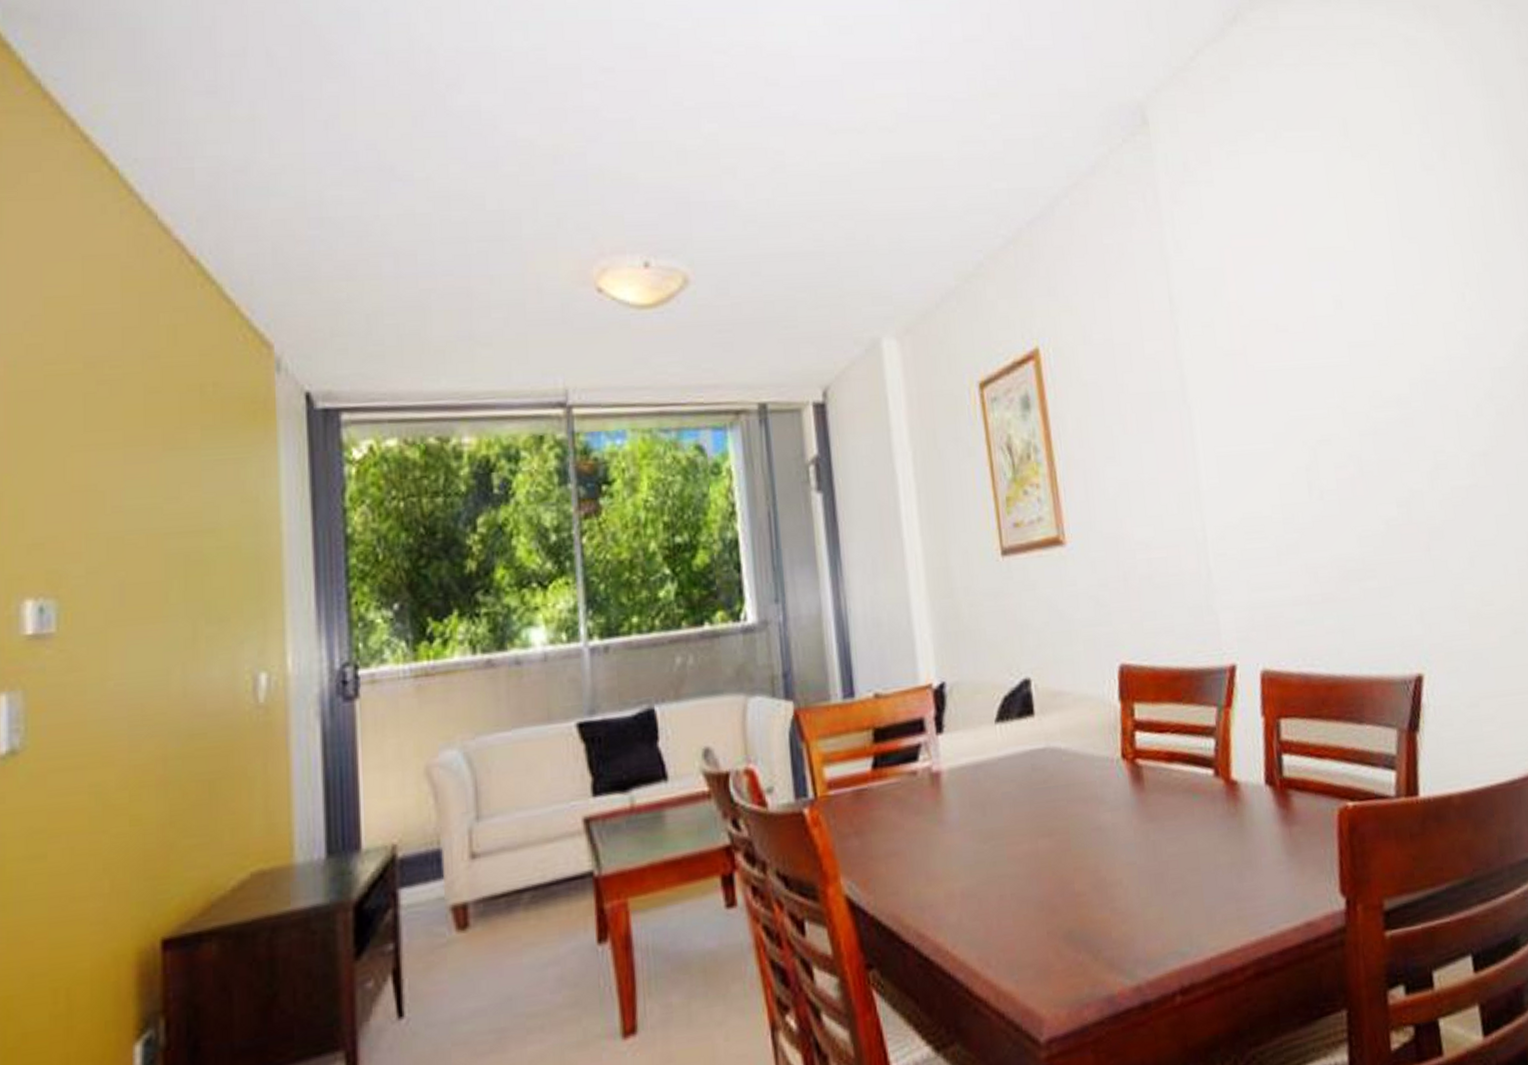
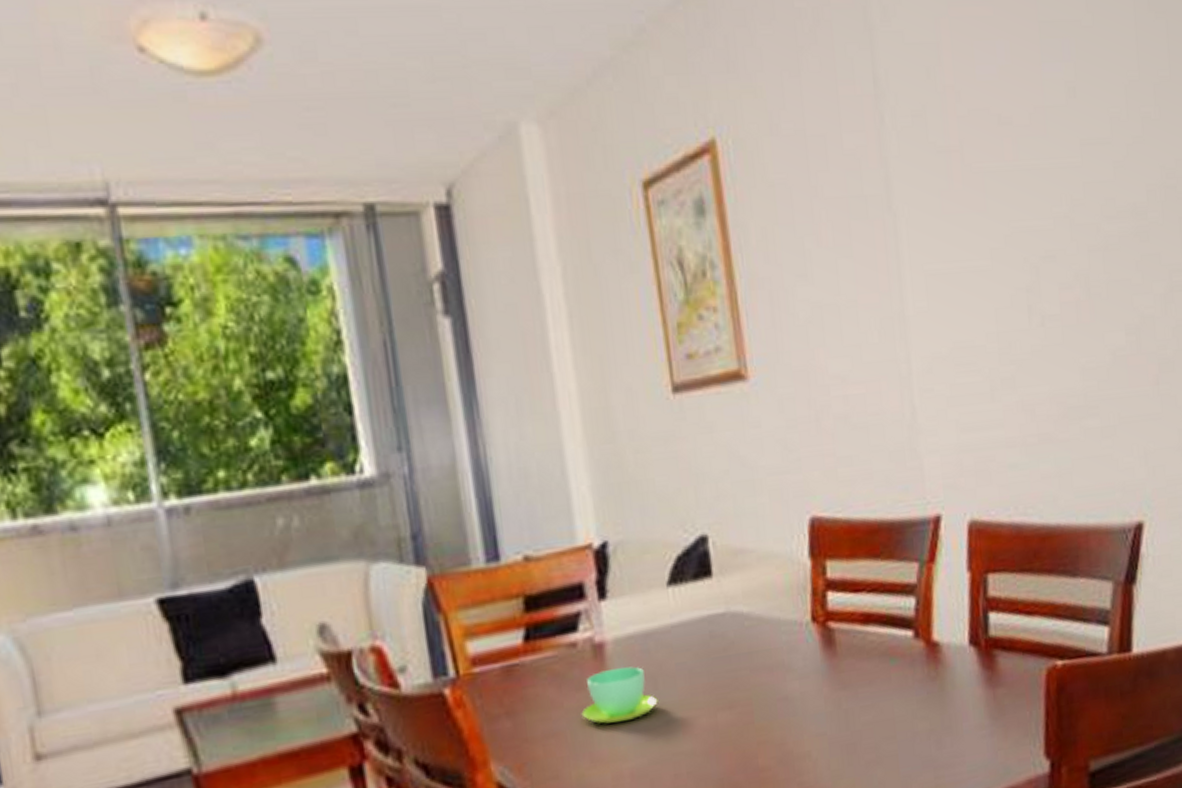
cup: none [919,794,986,846] -> present [581,666,658,724]

